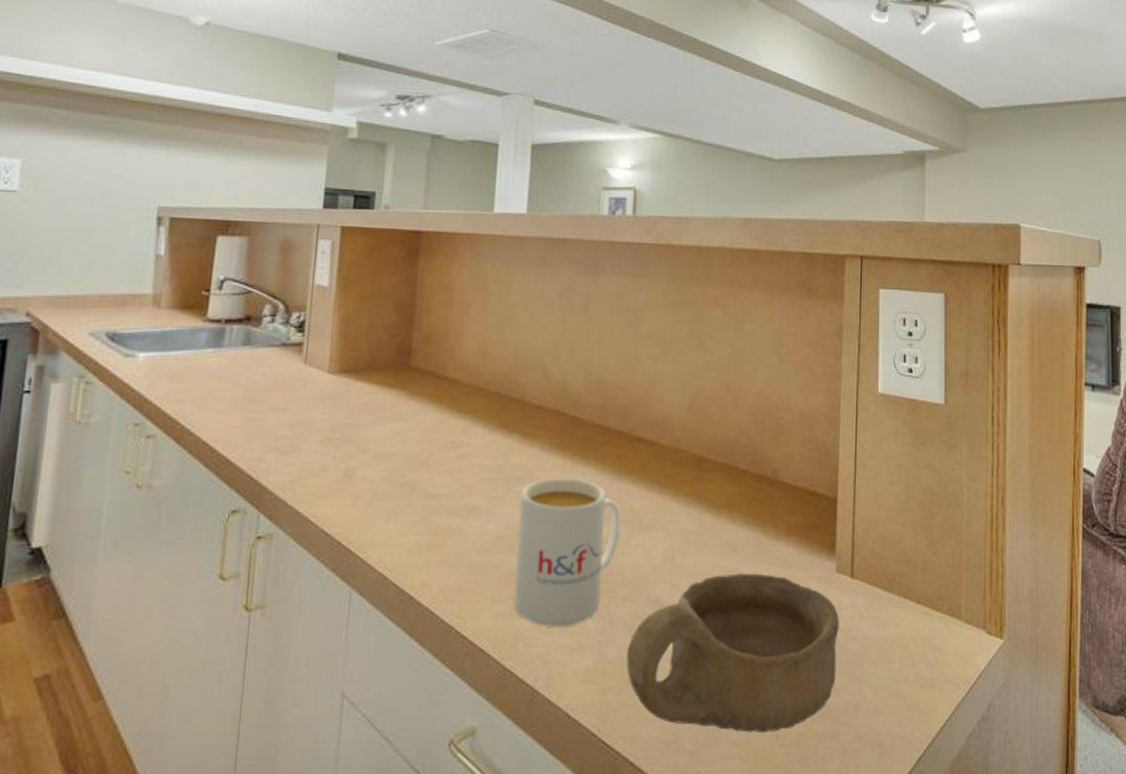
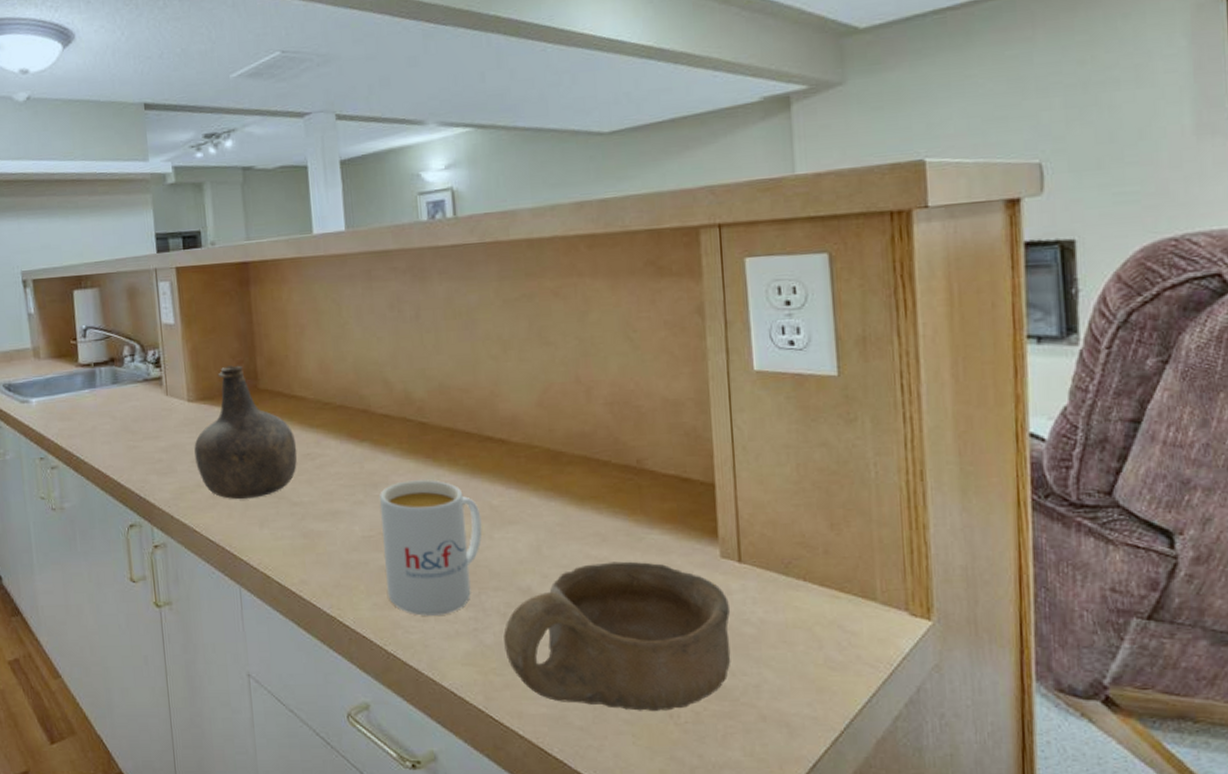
bottle: none [324,338,442,488] -> present [194,365,298,500]

